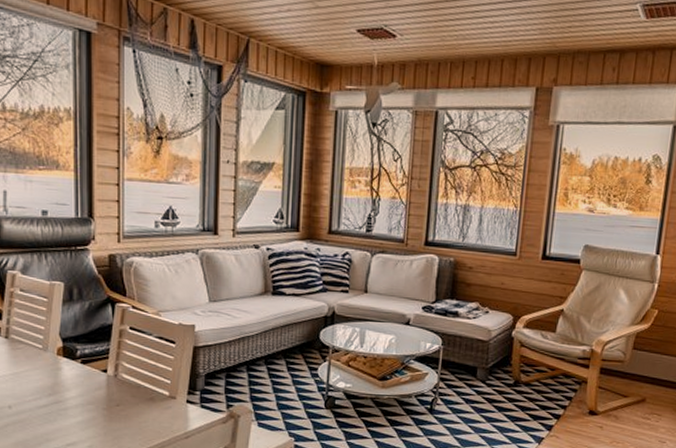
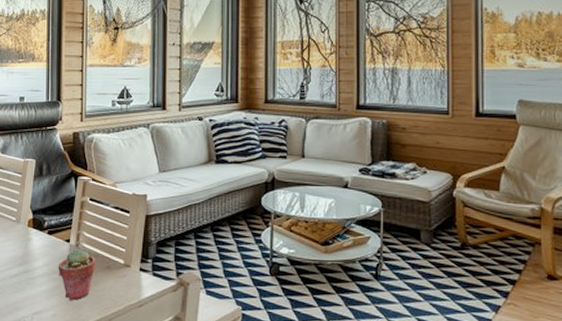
potted succulent: none [94,378,138,432] -> present [58,248,96,301]

